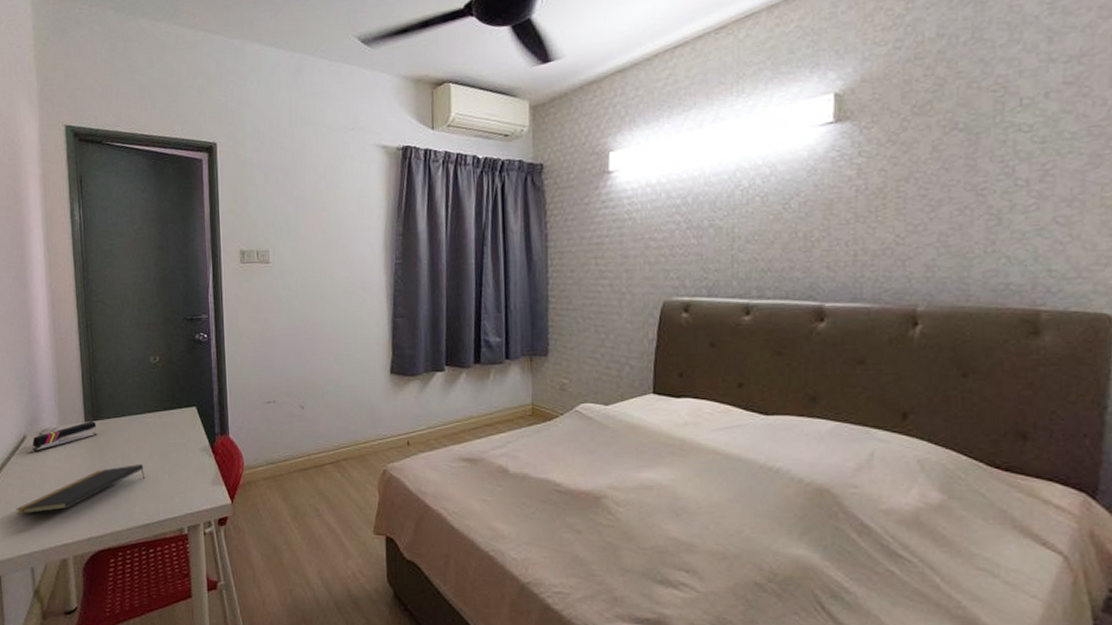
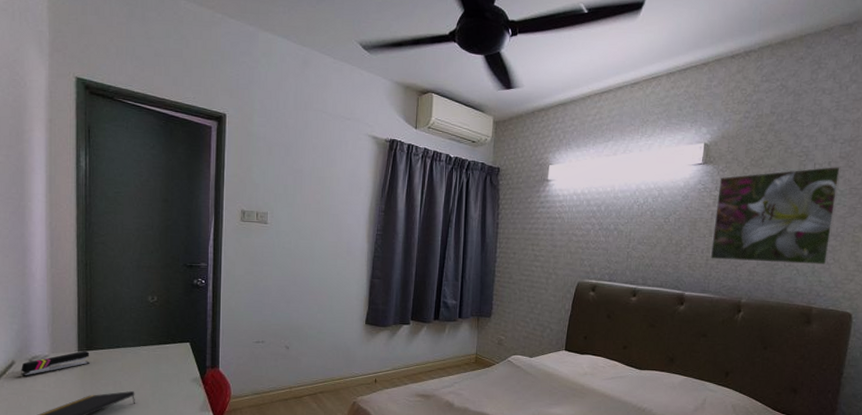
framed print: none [859,96,1069,254] -> present [710,166,841,266]

